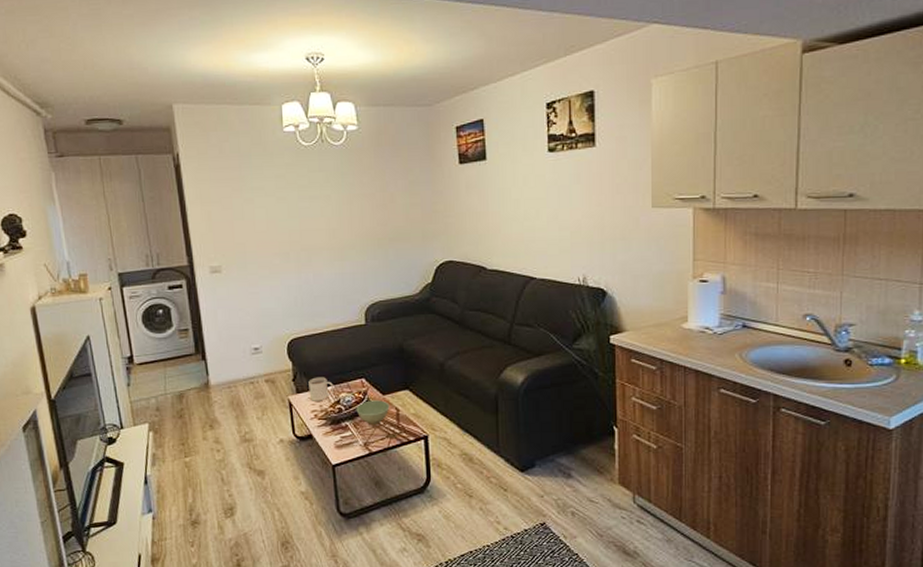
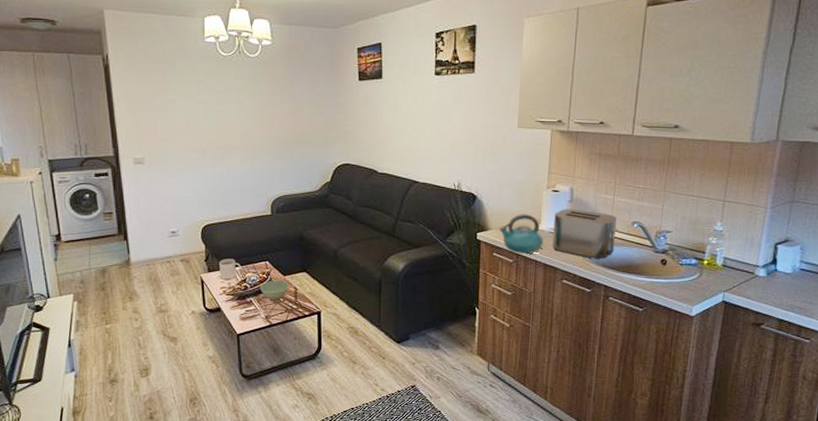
kettle: none [637,310,692,359] -> present [499,214,543,254]
toaster: none [704,302,786,364] -> present [552,209,618,260]

